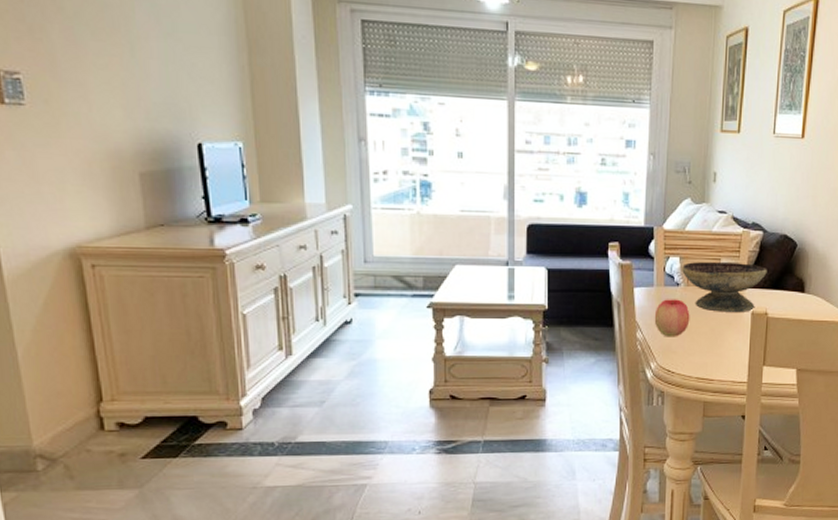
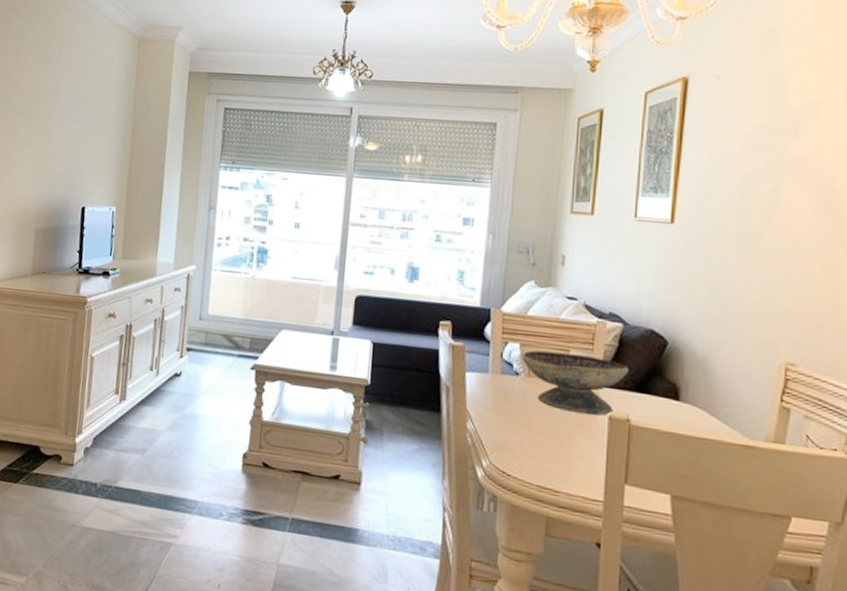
apple: present [654,299,690,337] -> none [488,388,531,434]

